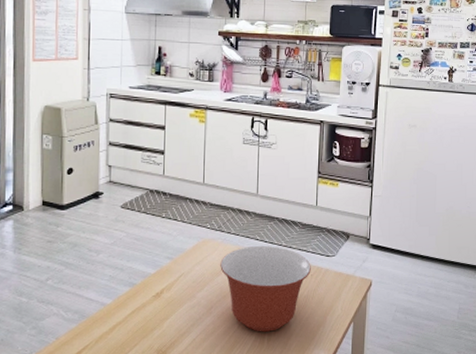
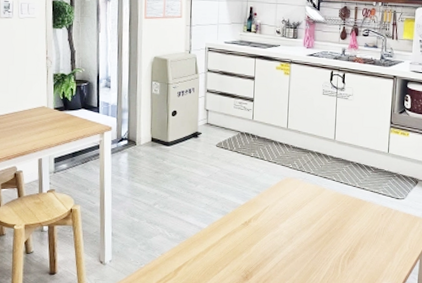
mixing bowl: present [220,245,311,332] -> none [300,185,382,262]

